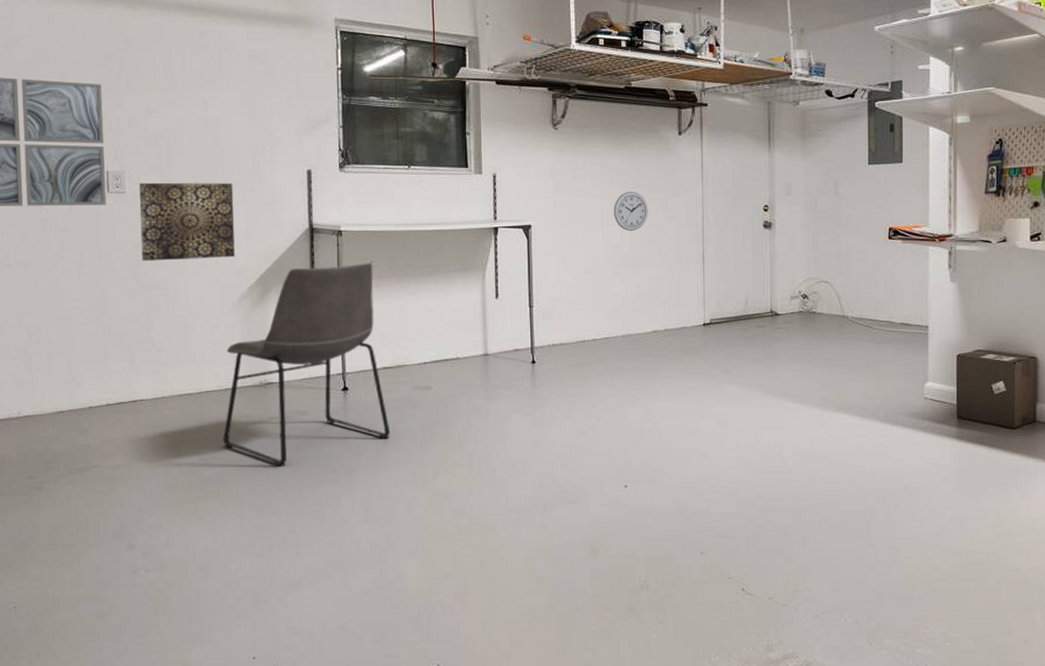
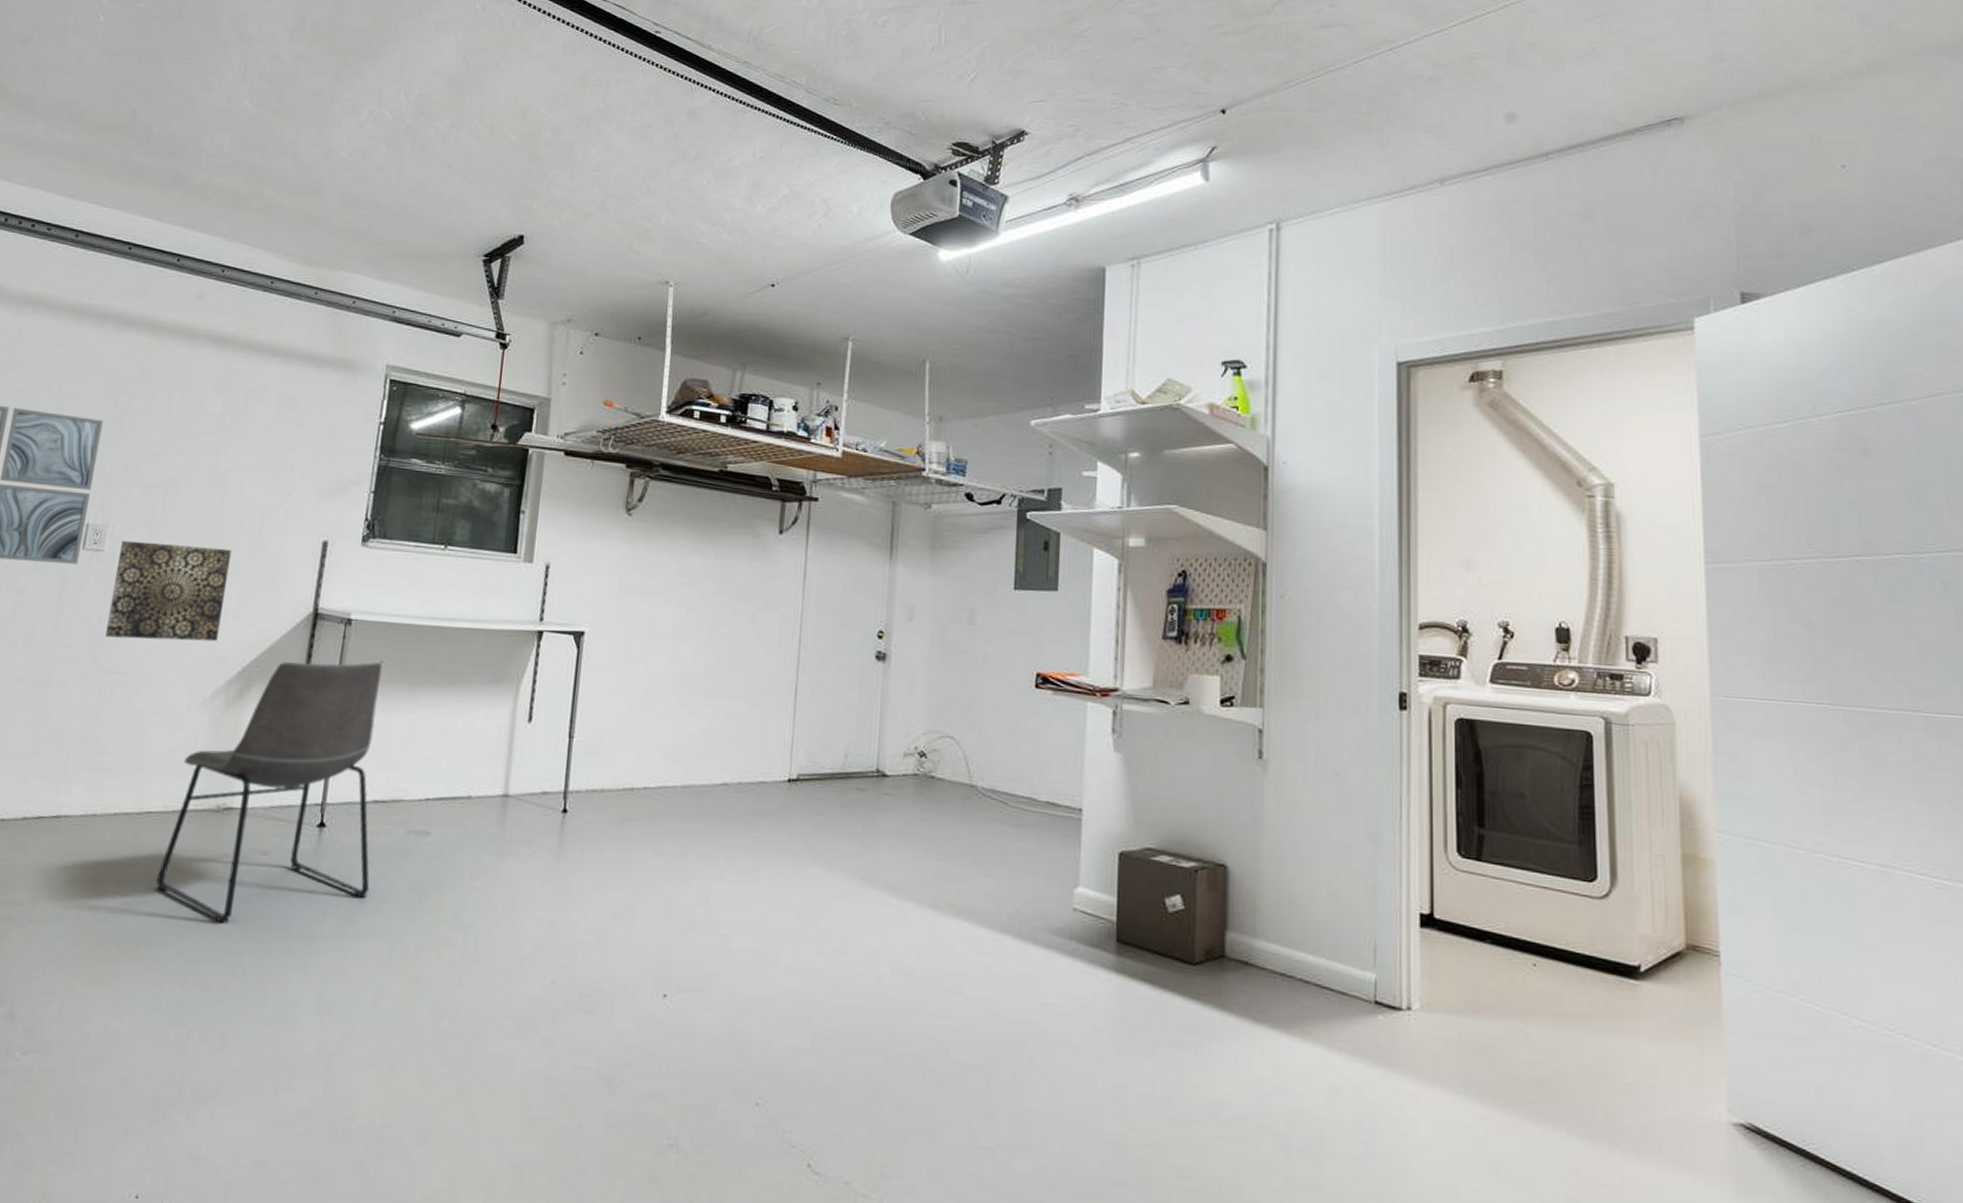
wall clock: present [614,191,648,231] -> none [689,598,733,650]

